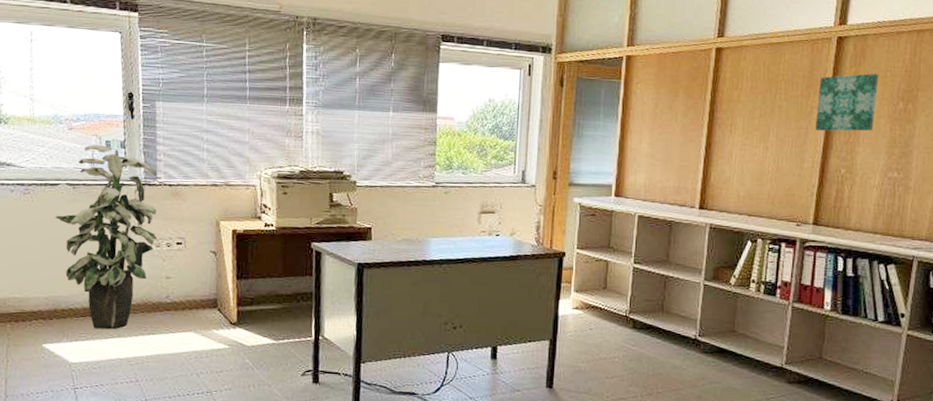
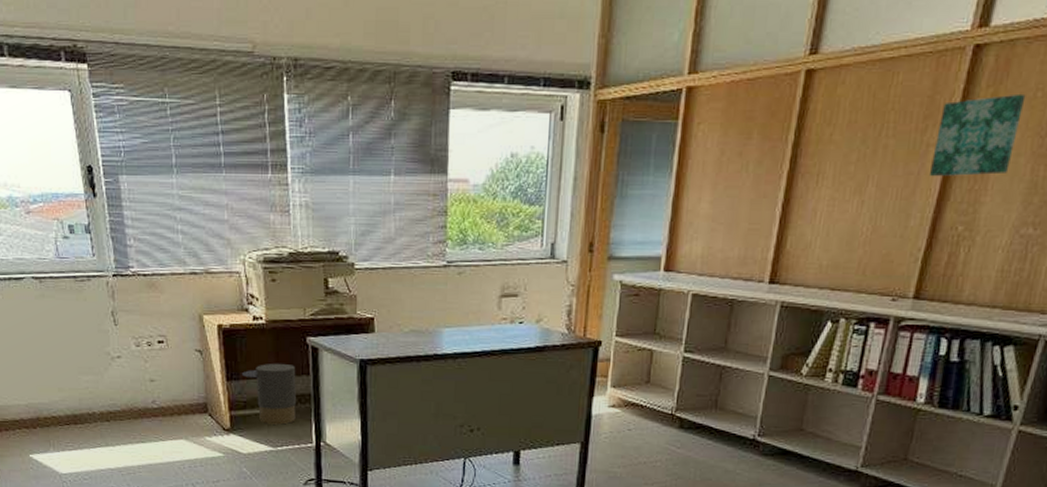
indoor plant: present [55,144,158,330] -> none [25,230,136,438]
trash can: none [251,264,300,320] -> present [242,363,296,425]

